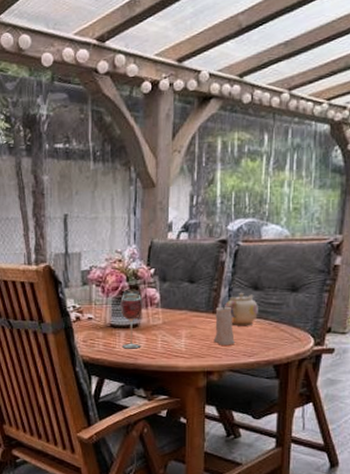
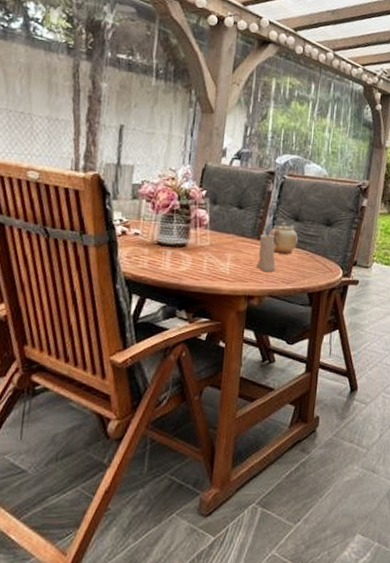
wineglass: present [120,290,143,349] -> none [167,209,192,269]

